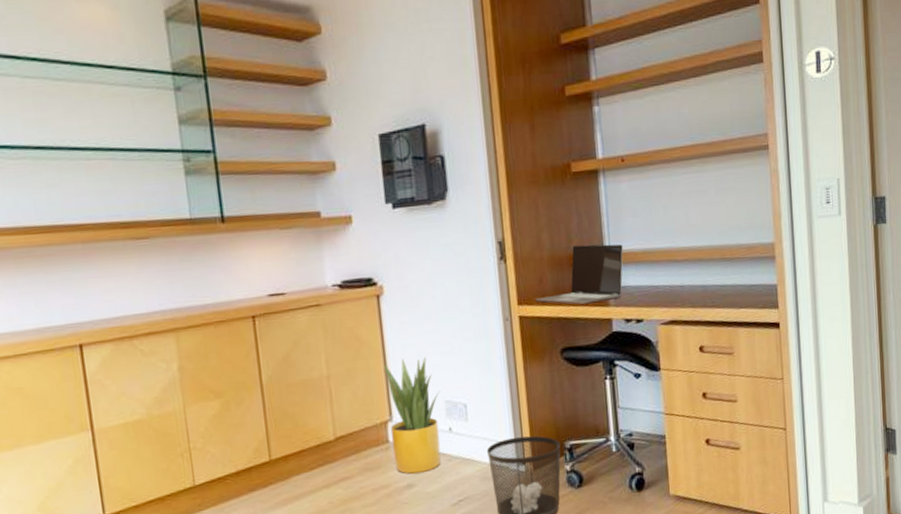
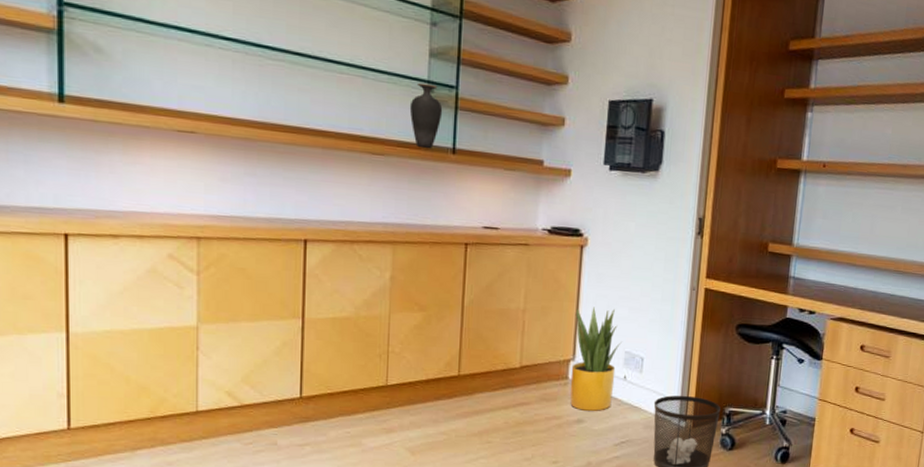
vase: none [166,153,204,223] -> present [409,82,443,149]
laptop: present [534,244,624,305] -> none [722,235,810,289]

